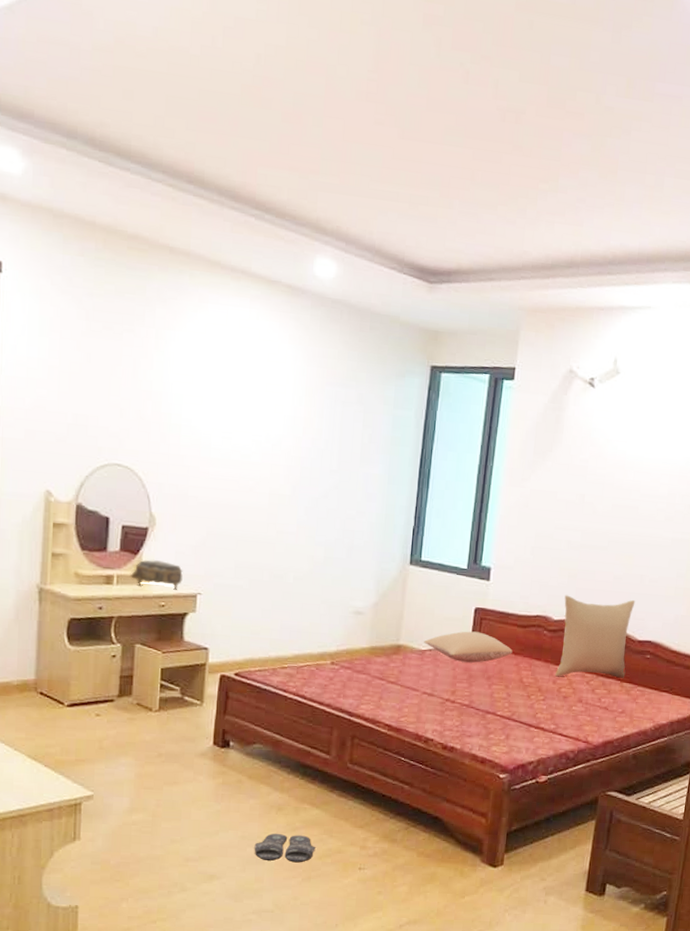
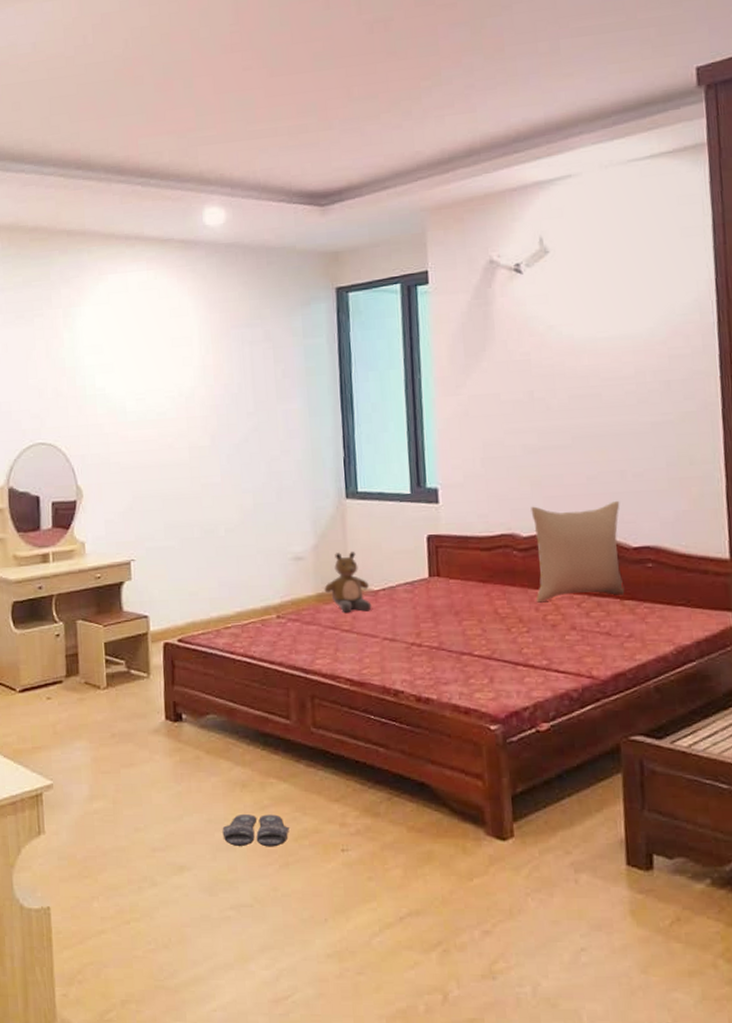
jewelry box: present [131,560,183,590] -> none [65,532,115,560]
bear: none [377,612,418,668] -> present [324,551,372,614]
pillow: present [424,631,513,663] -> none [375,562,480,599]

